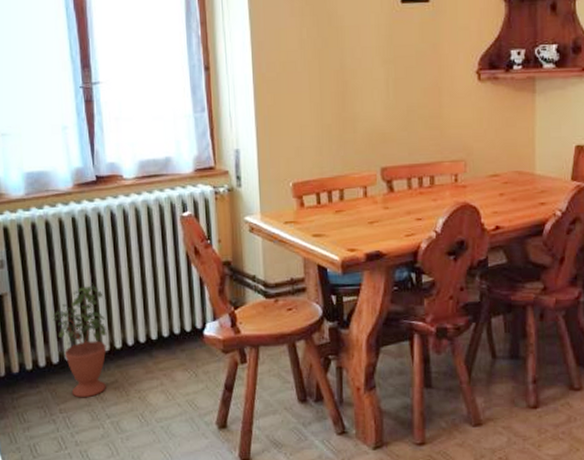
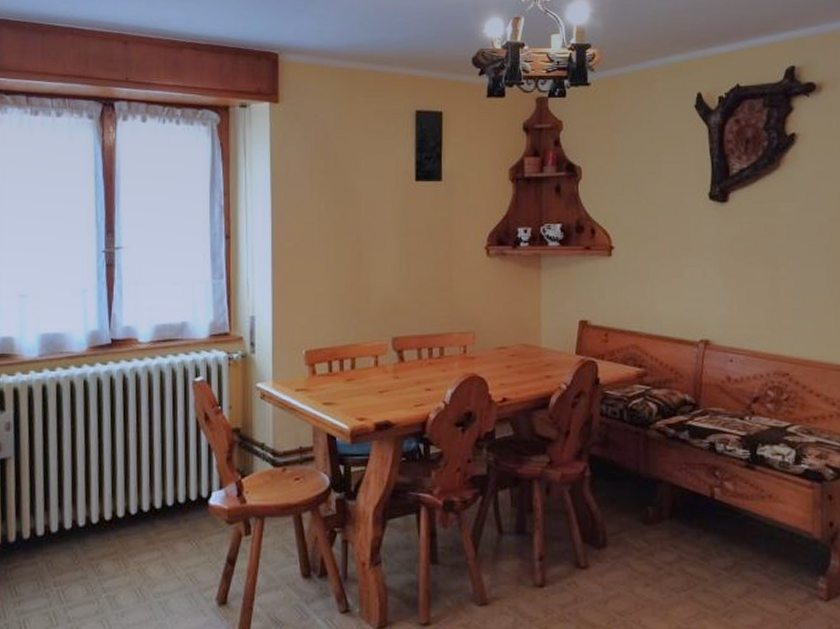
potted plant: present [52,283,107,398] -> none [55,448,110,570]

